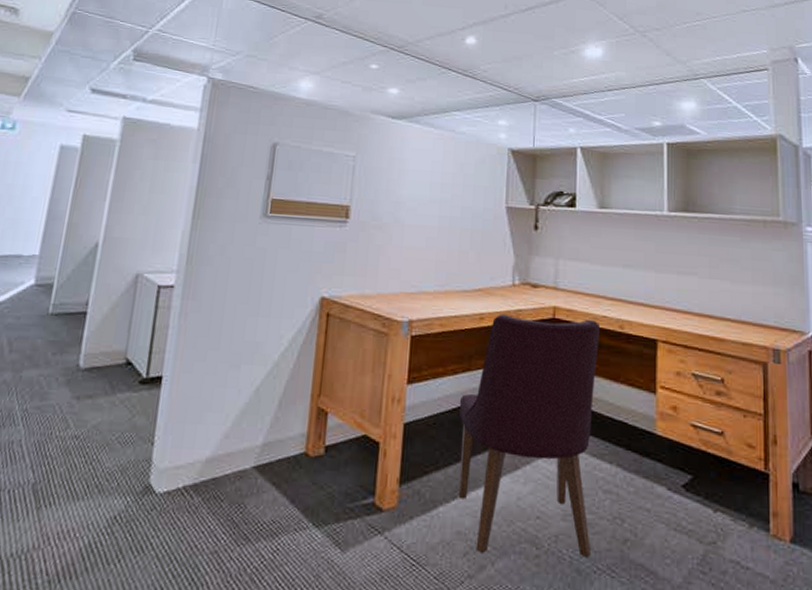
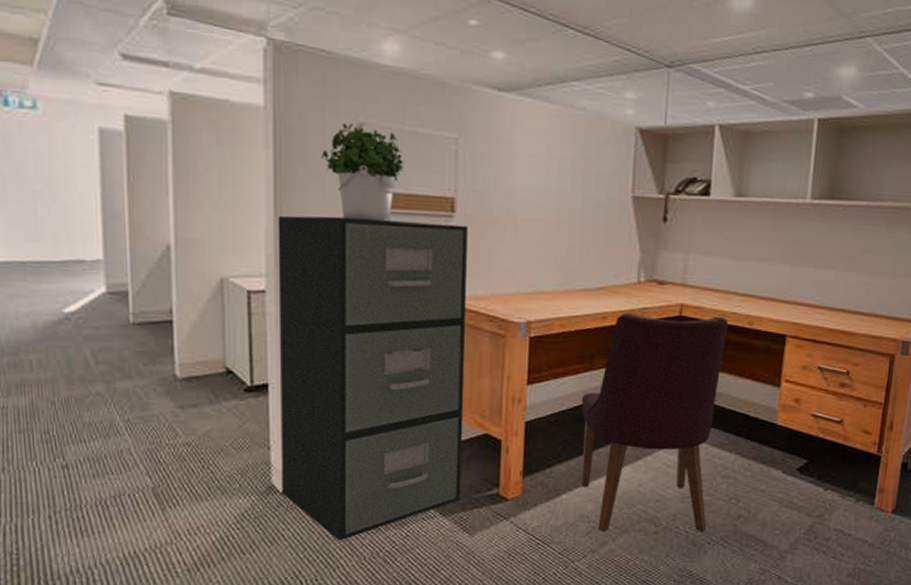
filing cabinet: none [157,219,360,553] -> present [277,215,468,541]
potted plant: none [238,143,308,225] -> present [321,123,403,221]

